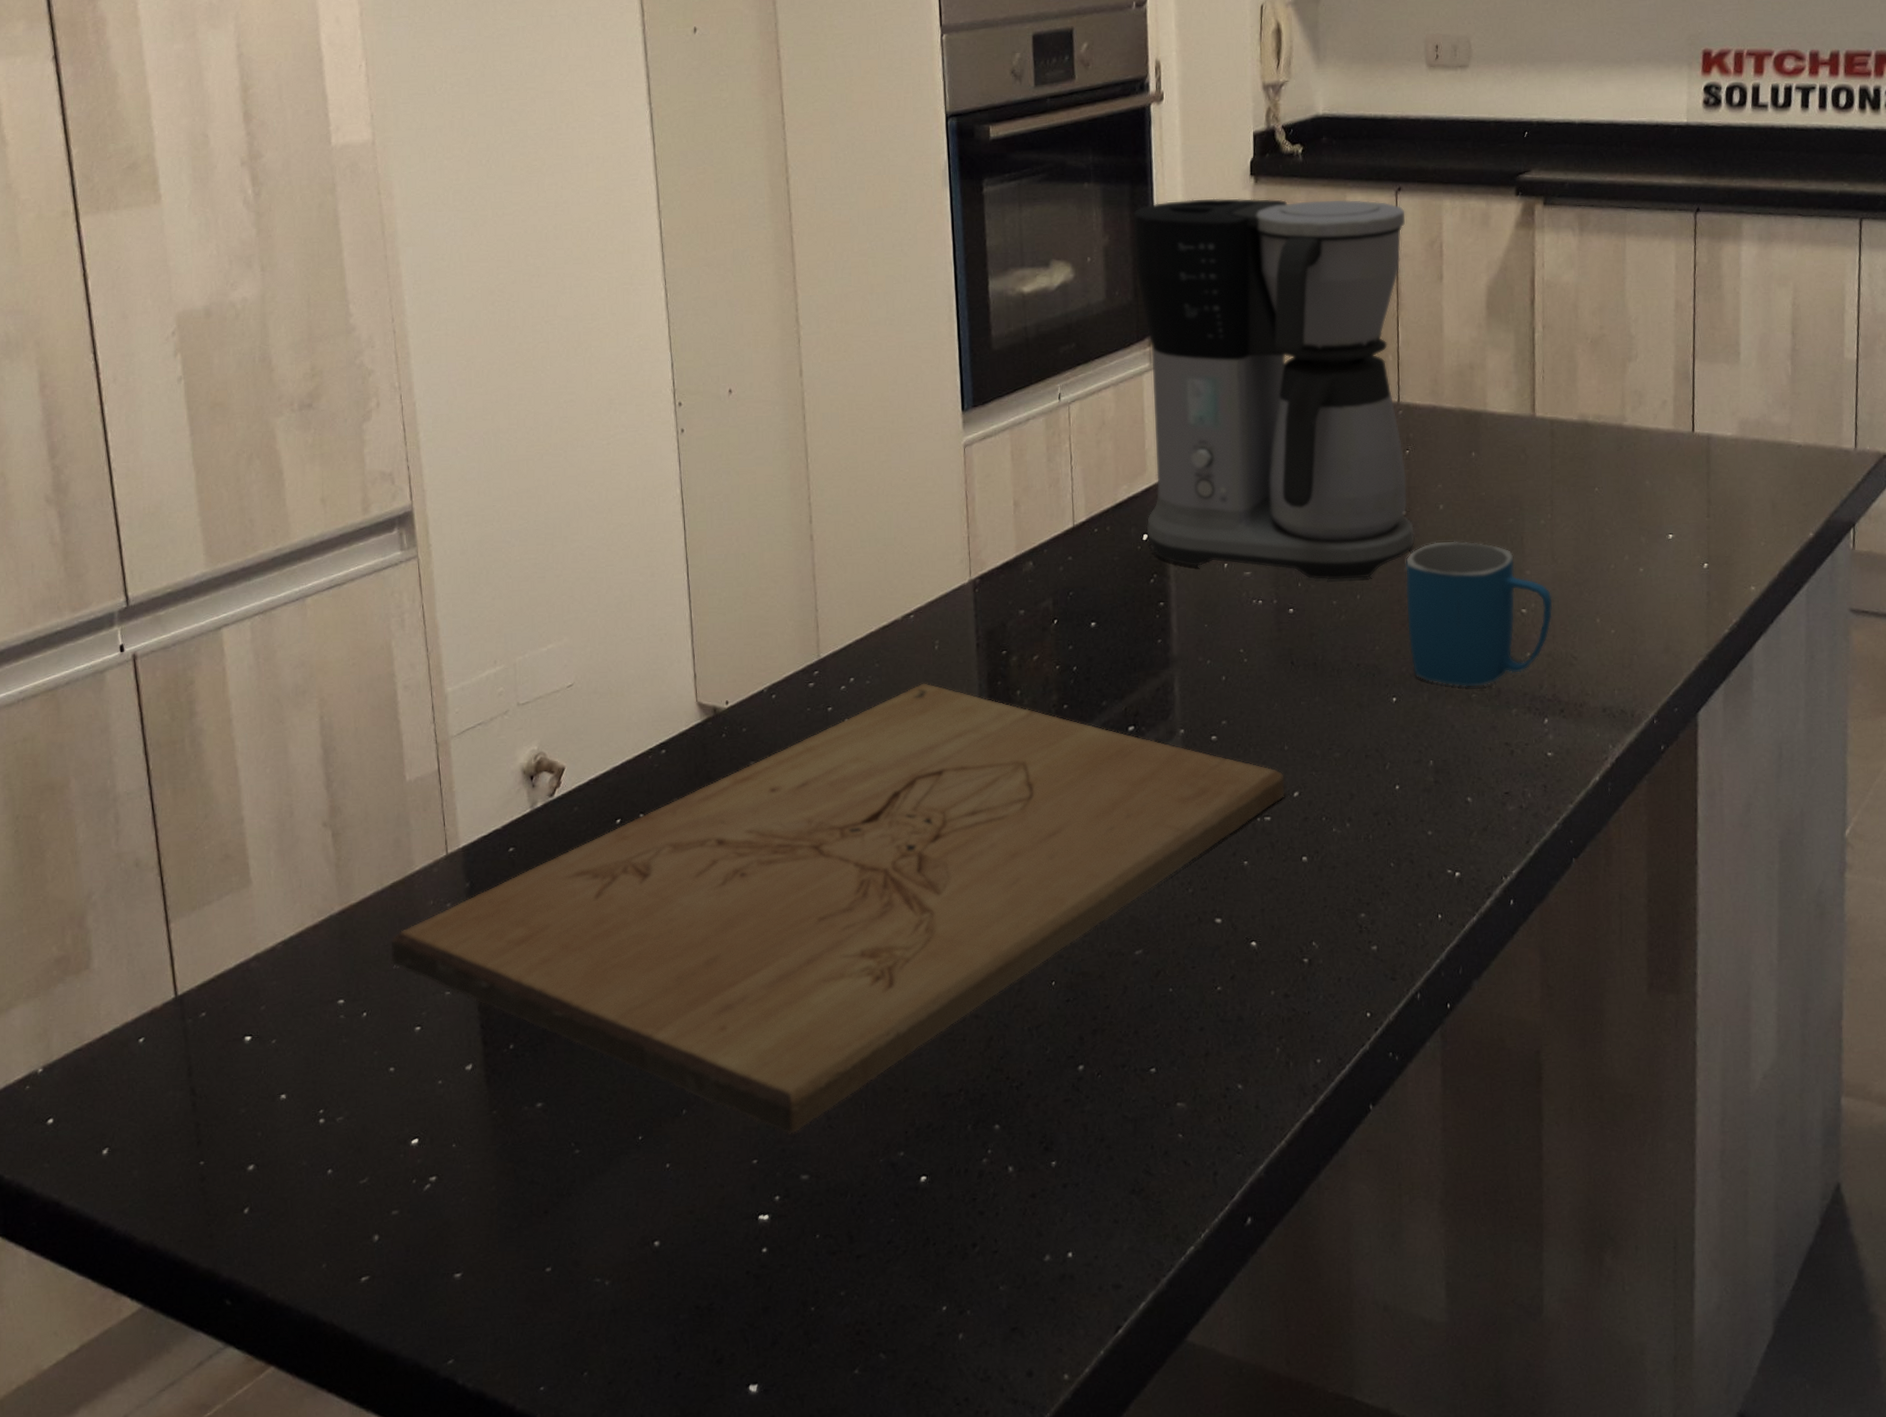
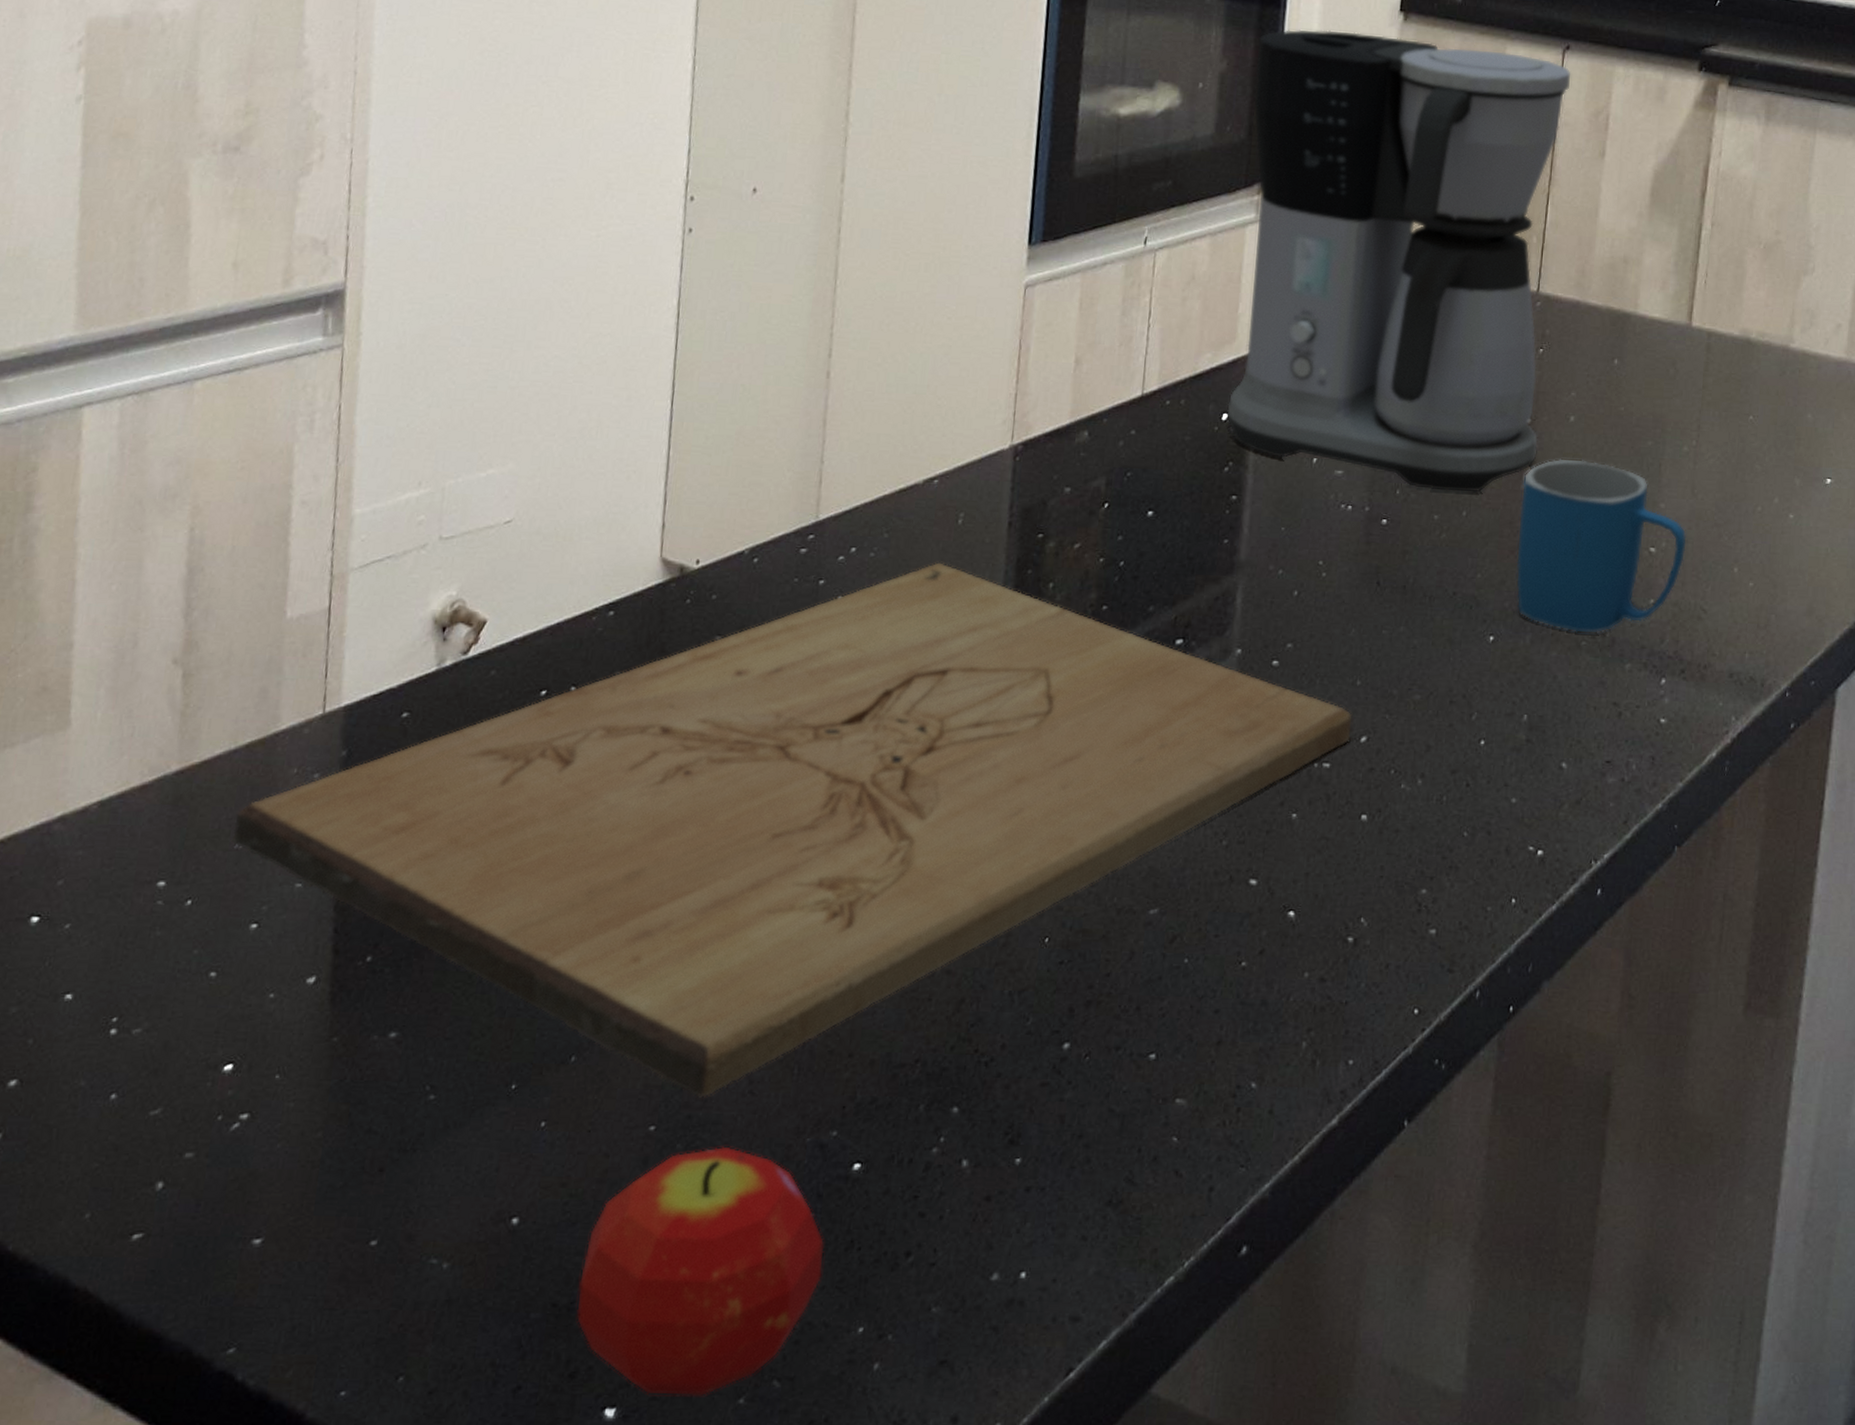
fruit: none [715,1171,907,1372] -> present [577,1146,824,1396]

